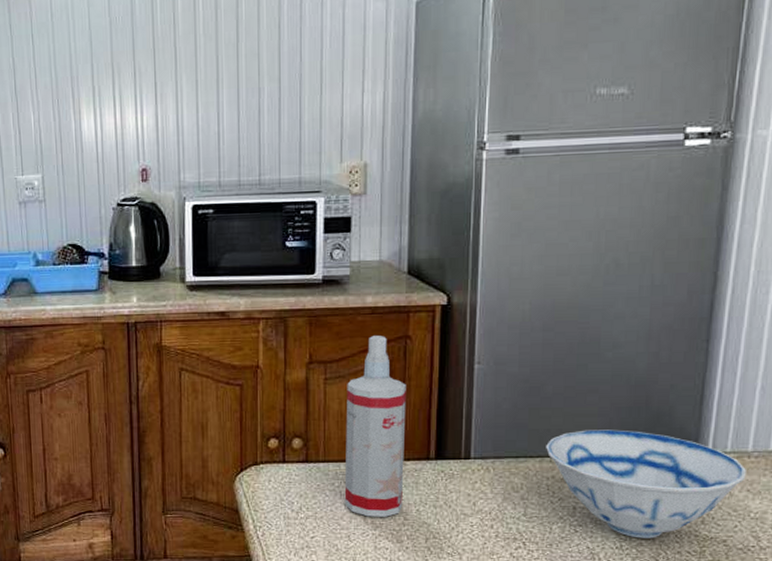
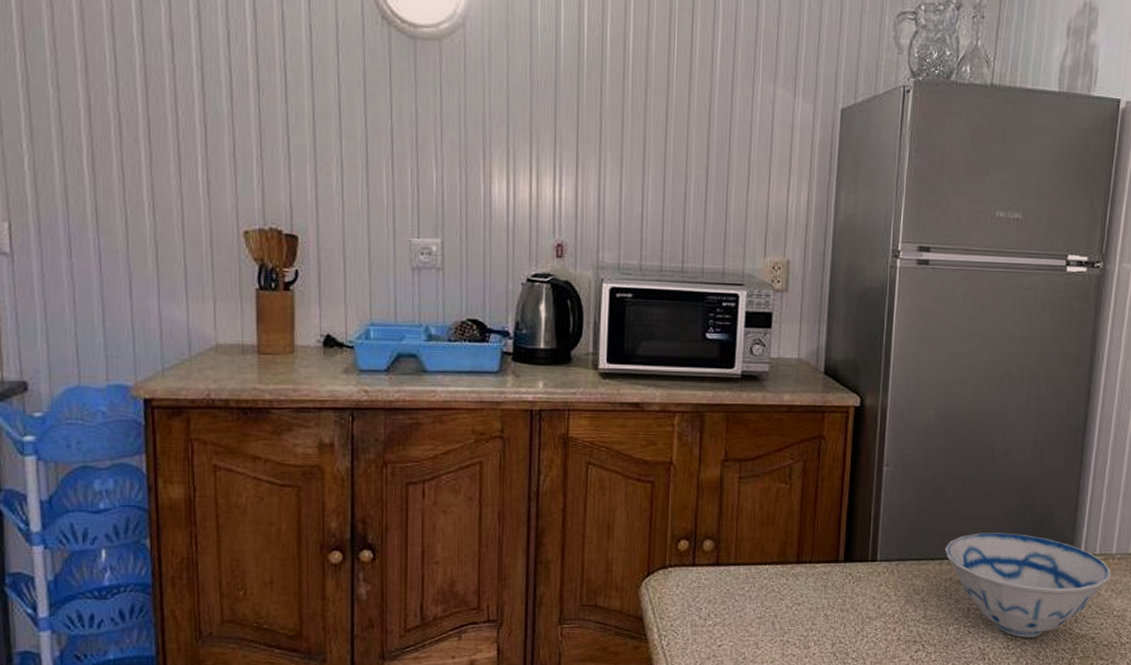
spray bottle: present [344,336,406,517] -> none [754,435,819,622]

